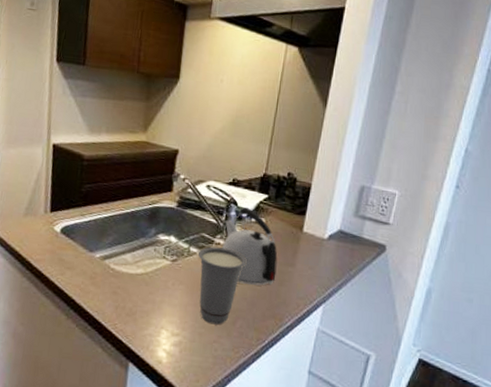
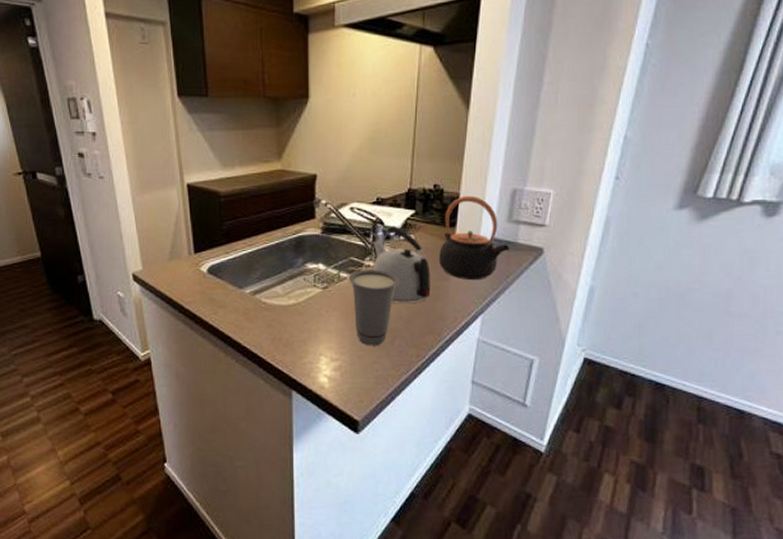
teapot: none [286,186,354,270] -> present [438,195,509,281]

